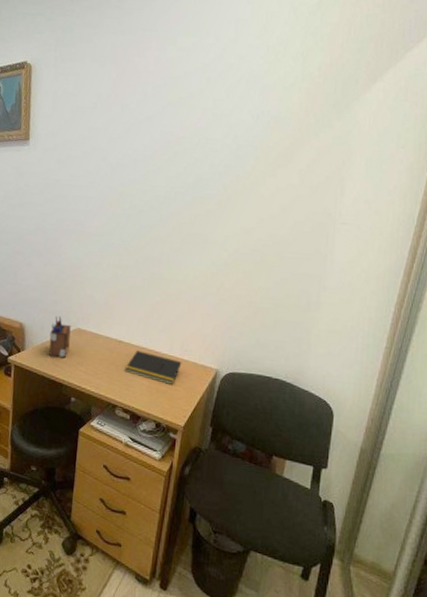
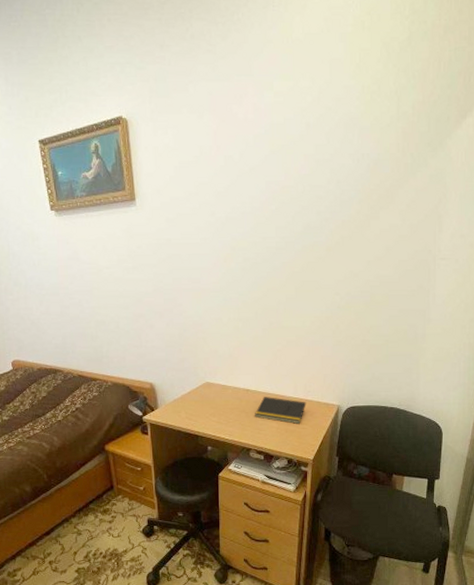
desk organizer: present [49,316,71,358] -> none [180,373,200,412]

